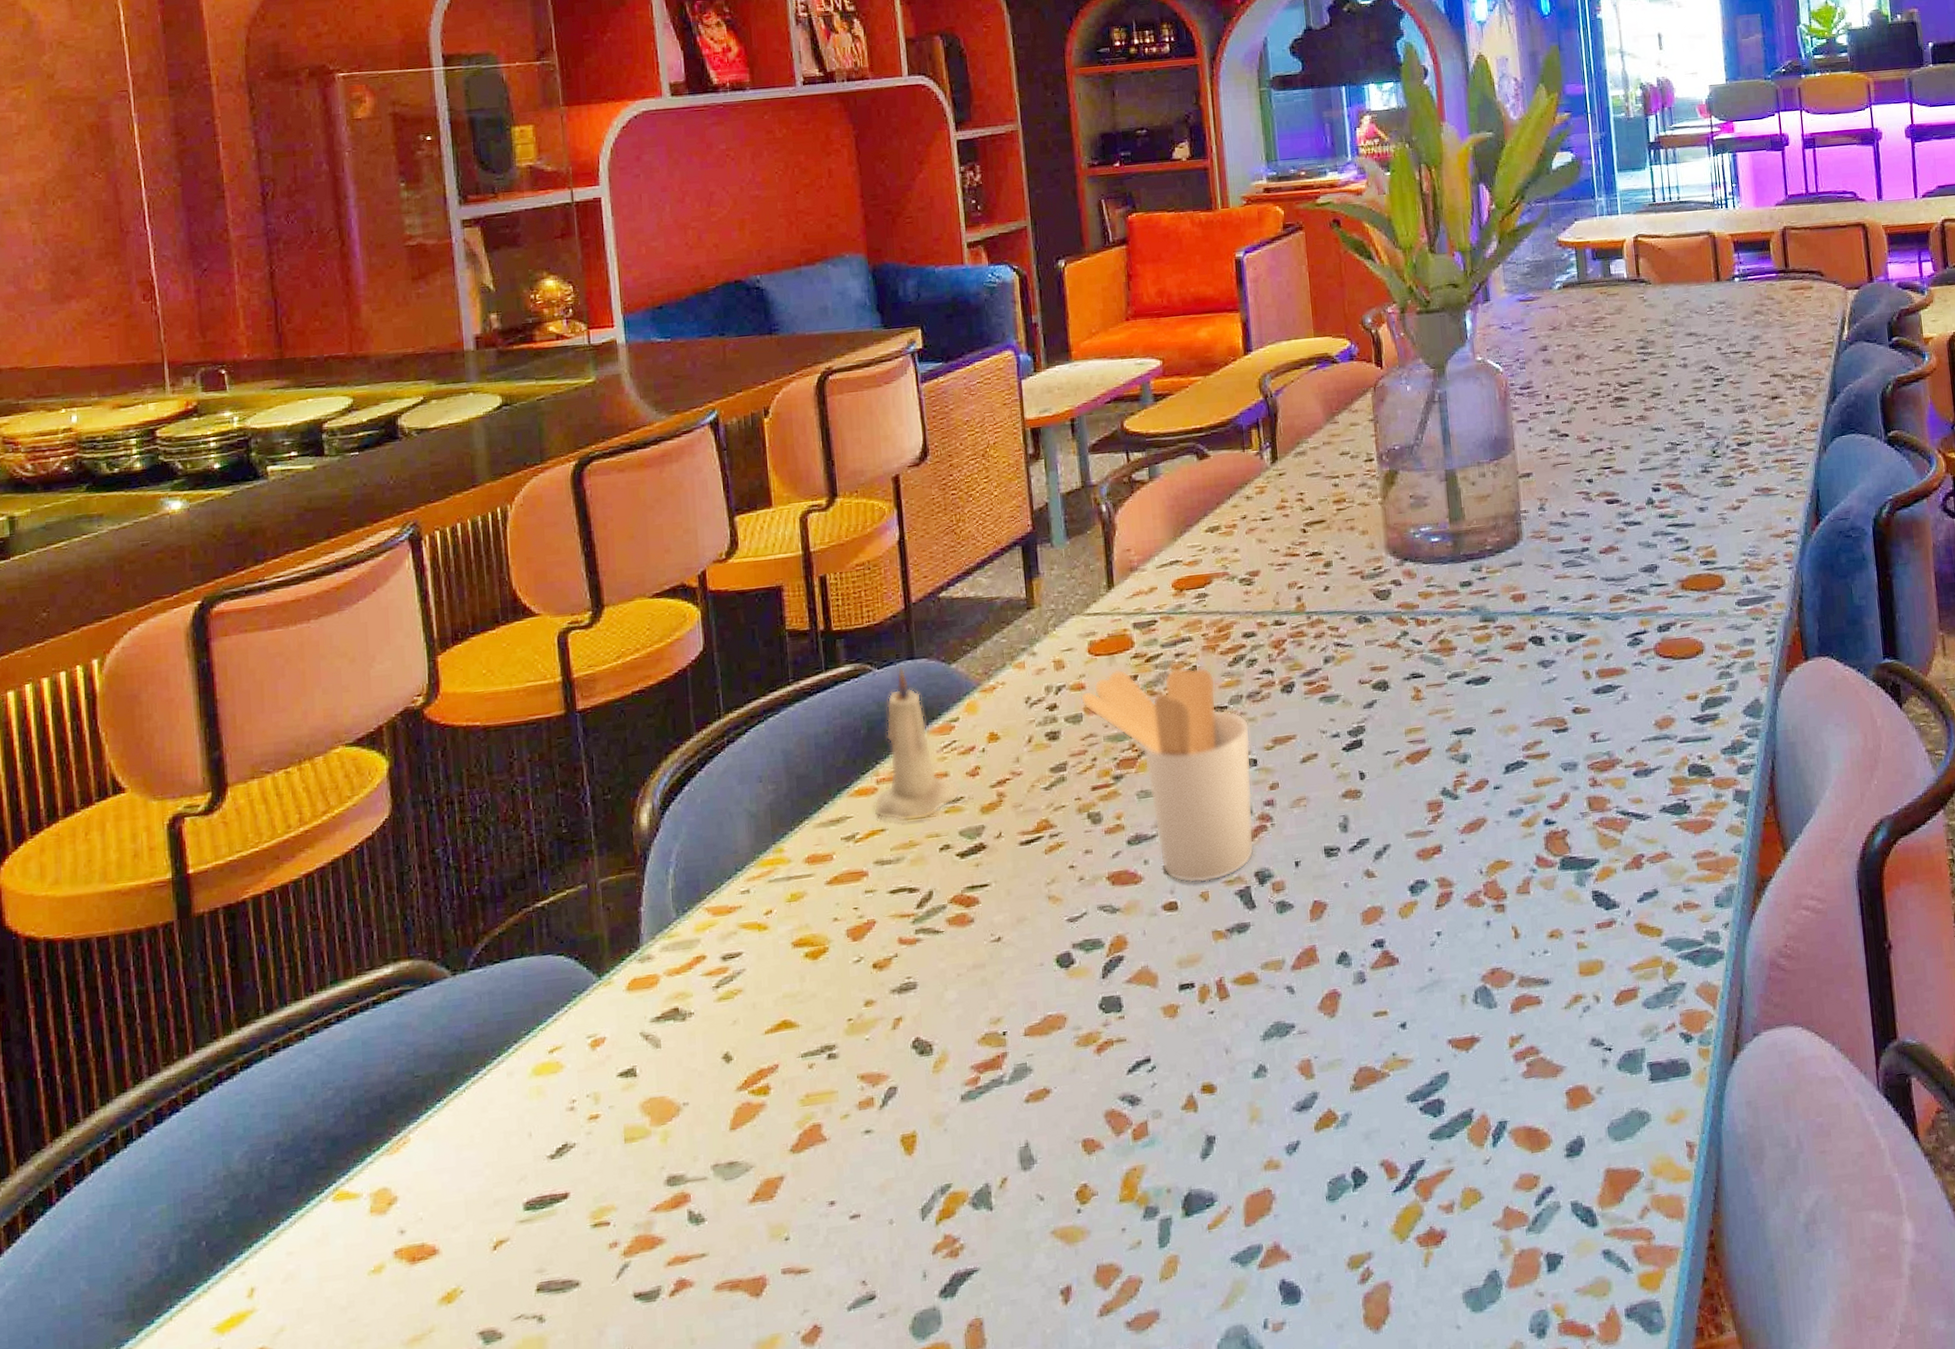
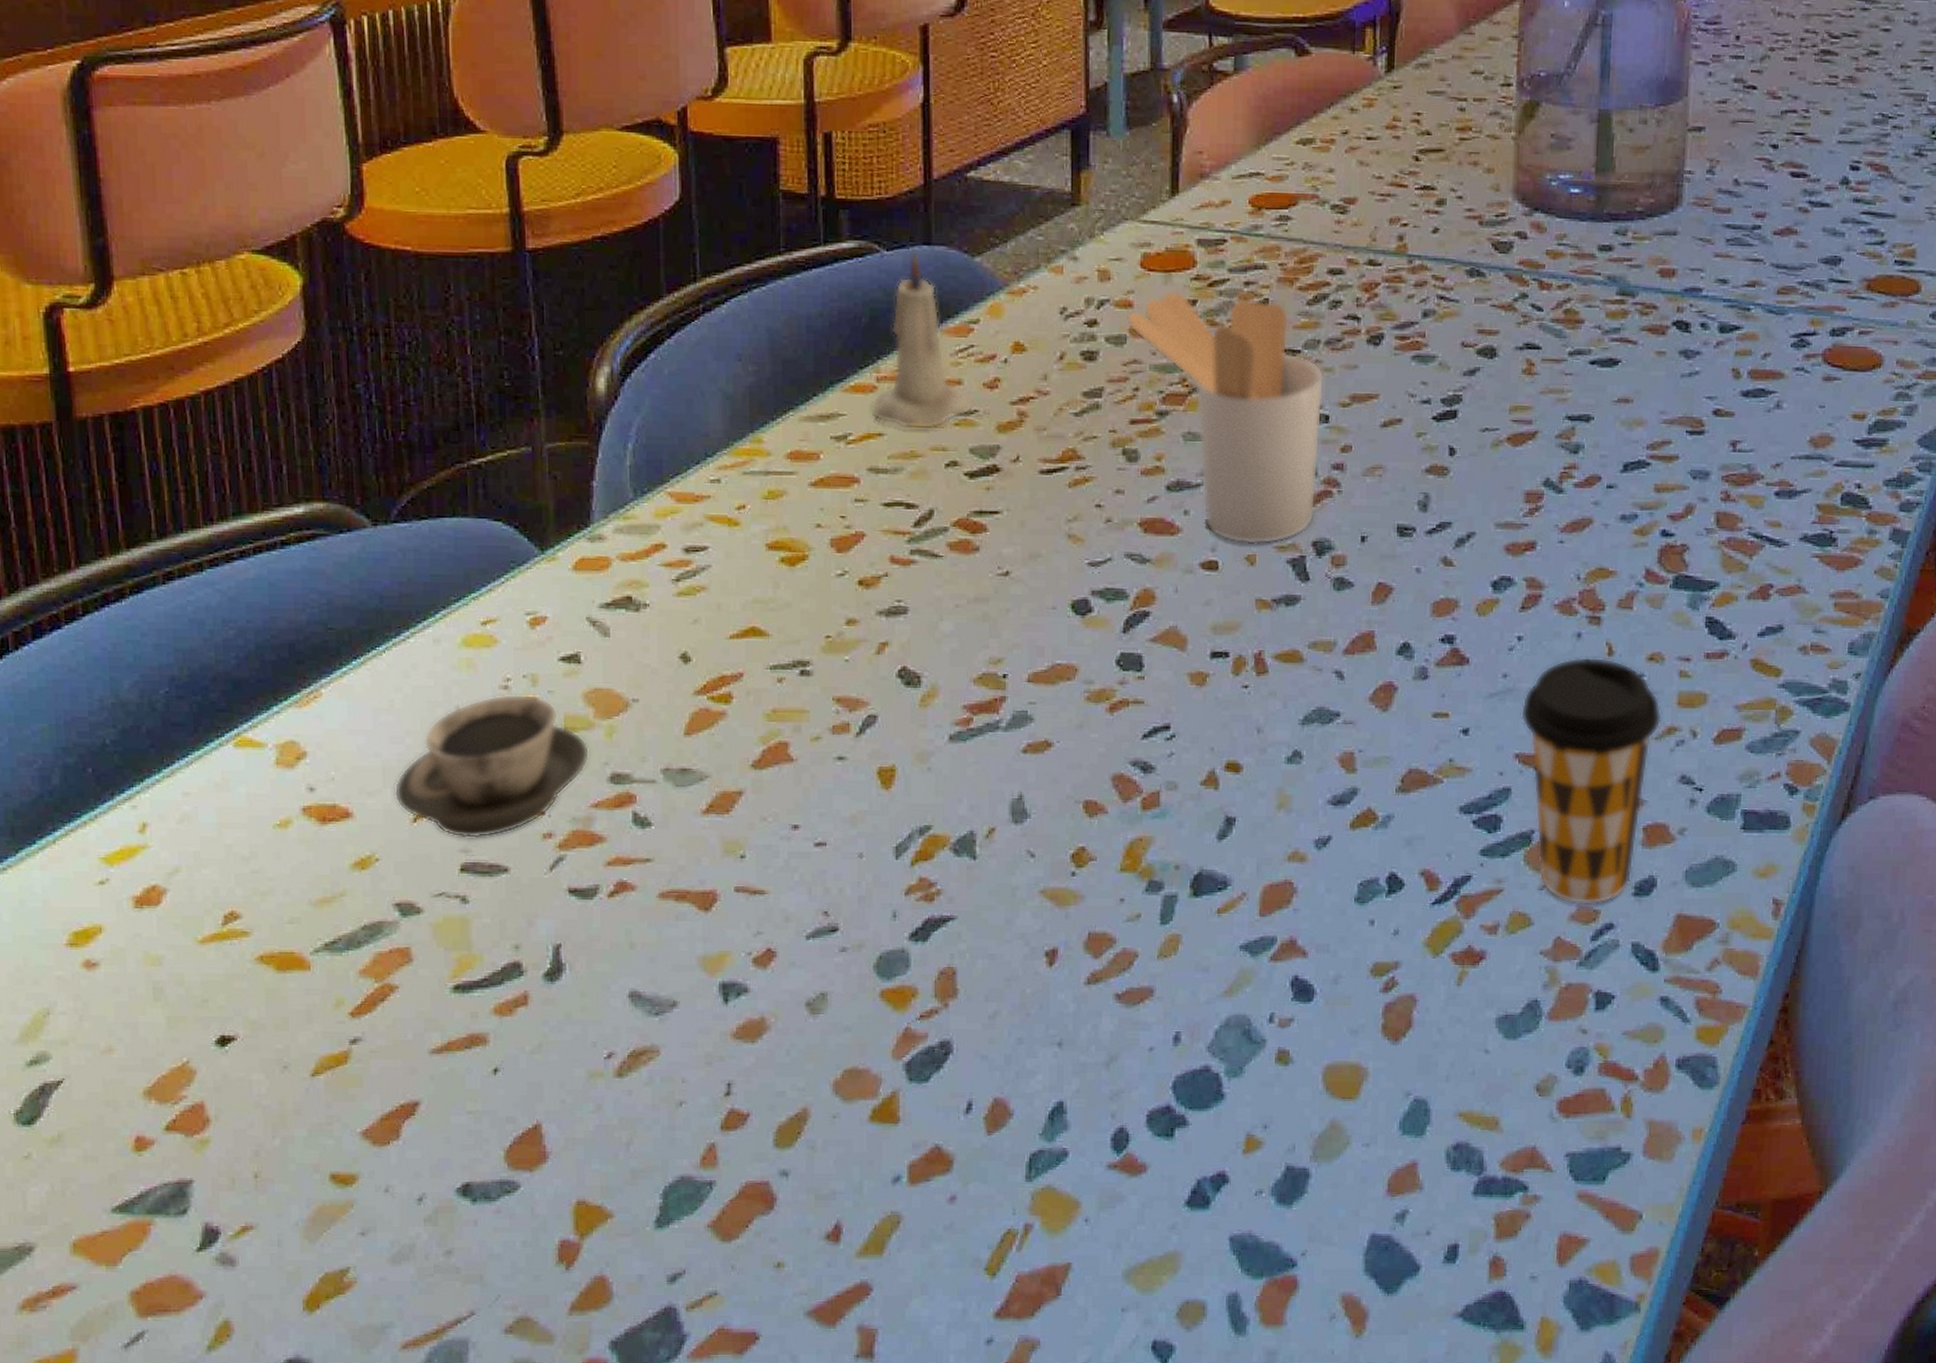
cup: none [475,1112,648,1259] -> present [394,694,590,839]
coffee cup: none [1447,940,1568,1174] -> present [1520,656,1662,906]

